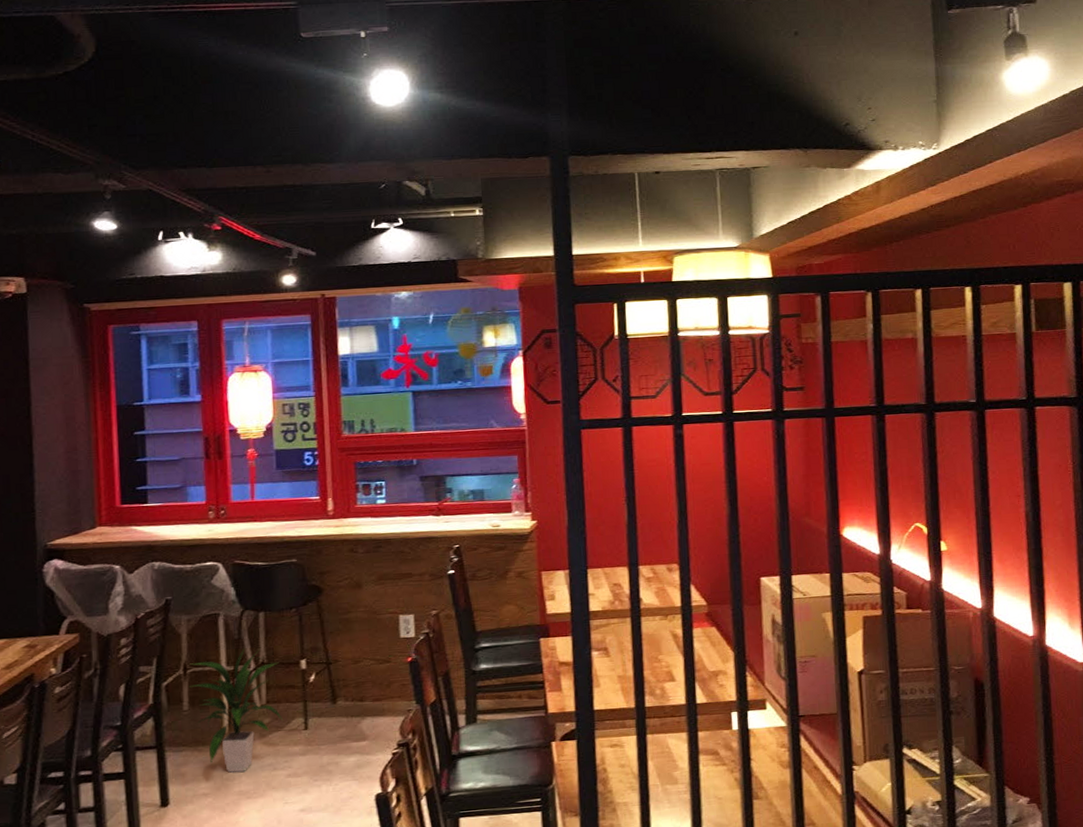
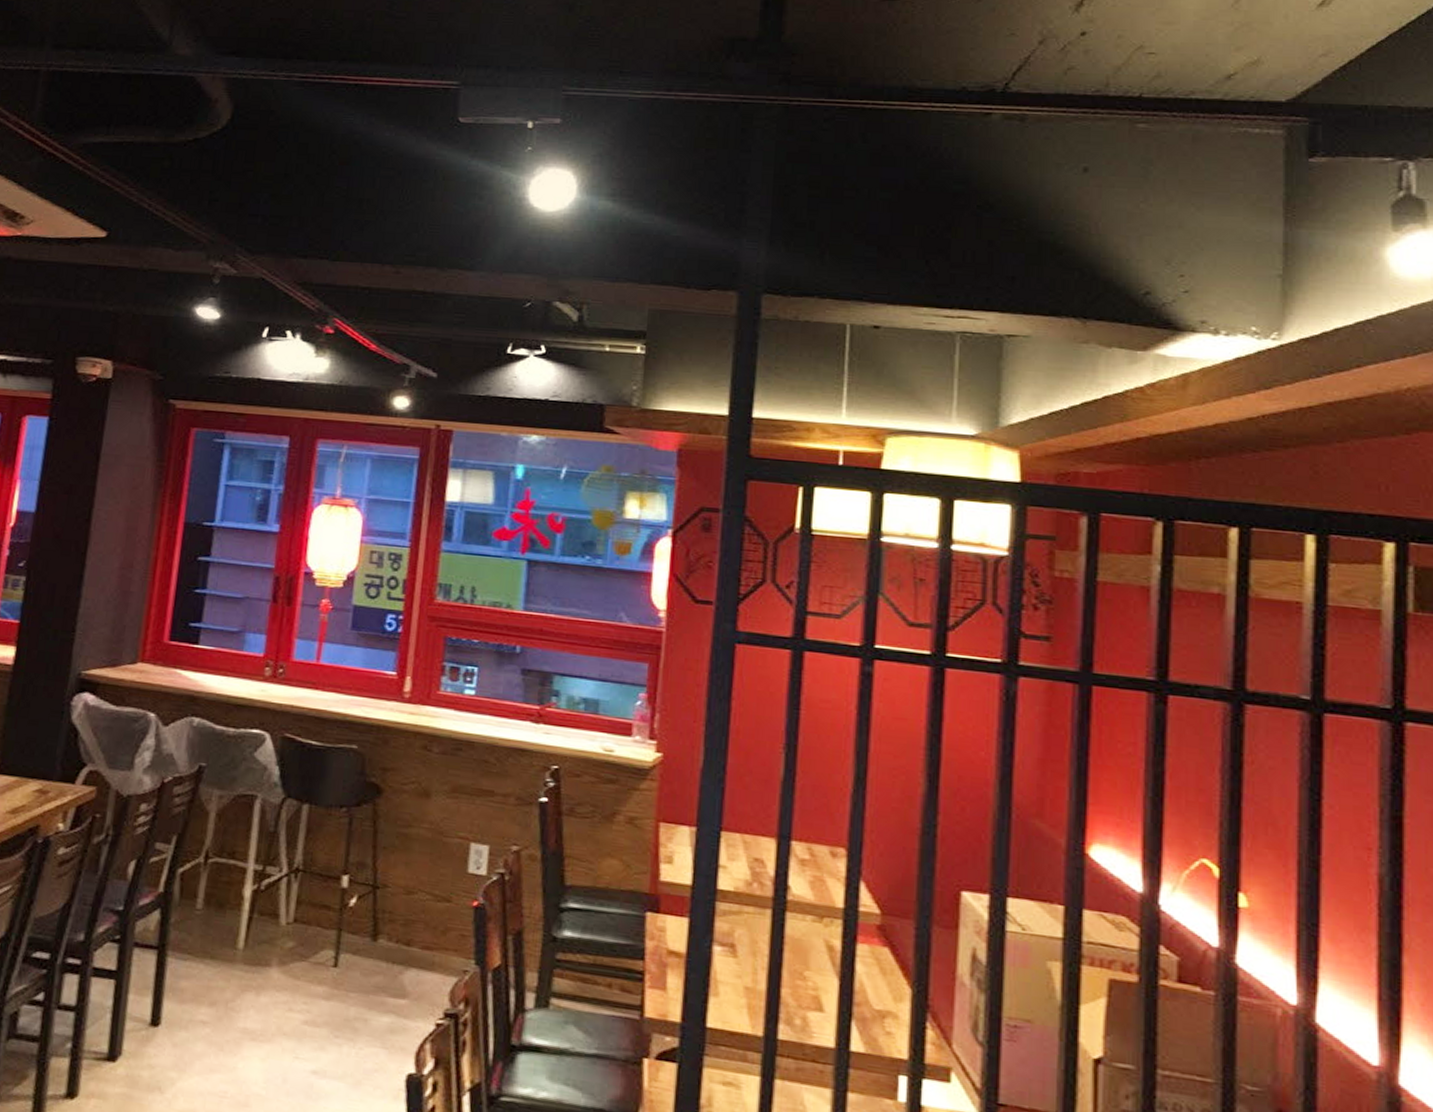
indoor plant: present [189,647,284,773] -> none [207,844,317,1004]

